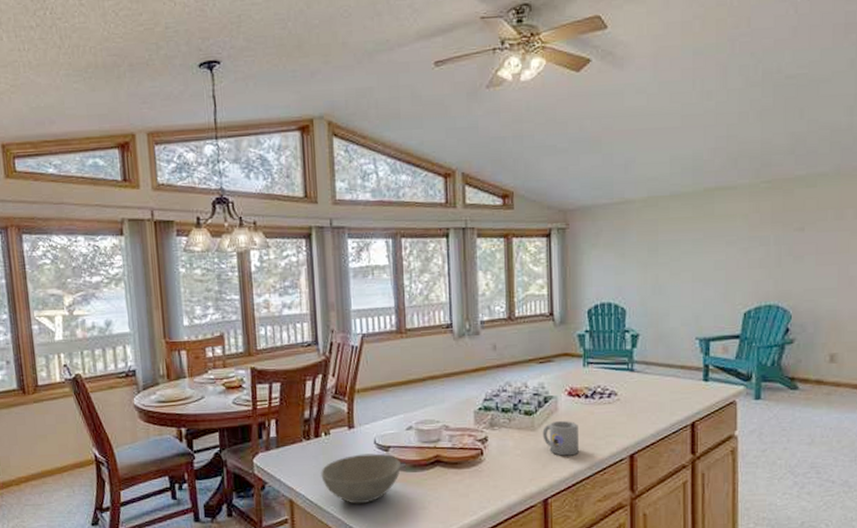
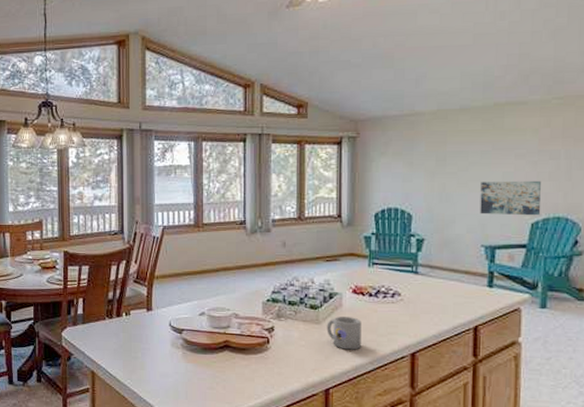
bowl: present [321,453,402,504] -> none [120,334,193,380]
wall art: none [693,268,753,306] -> present [480,180,542,216]

